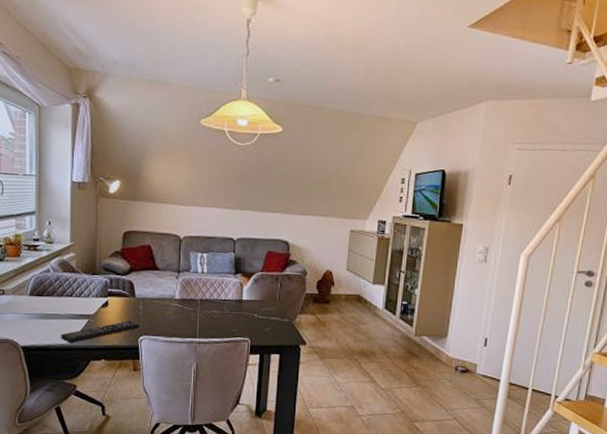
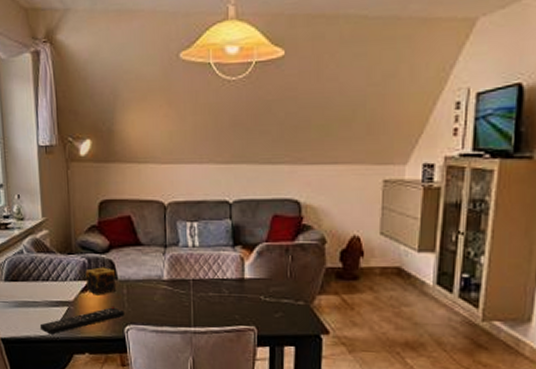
candle: none [106,286,134,310] -> present [85,267,117,295]

